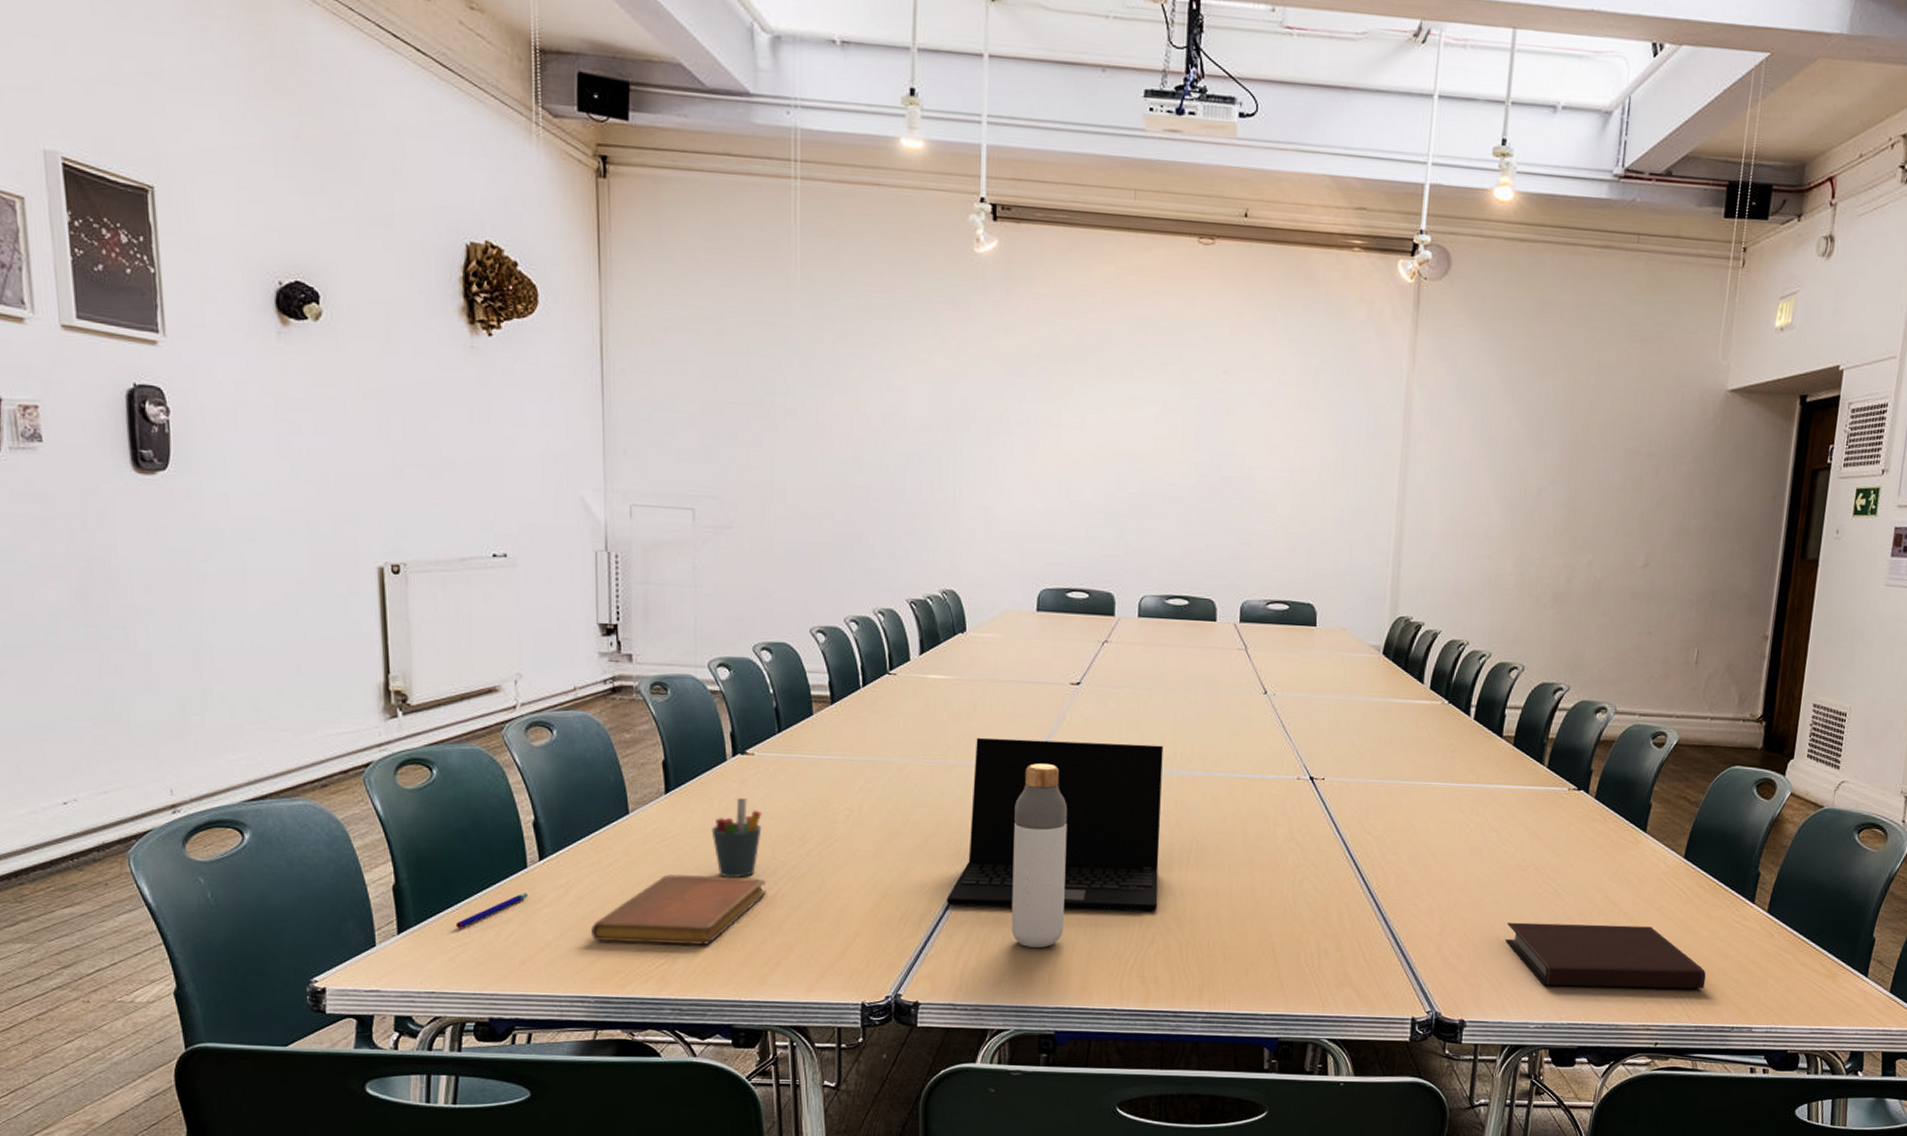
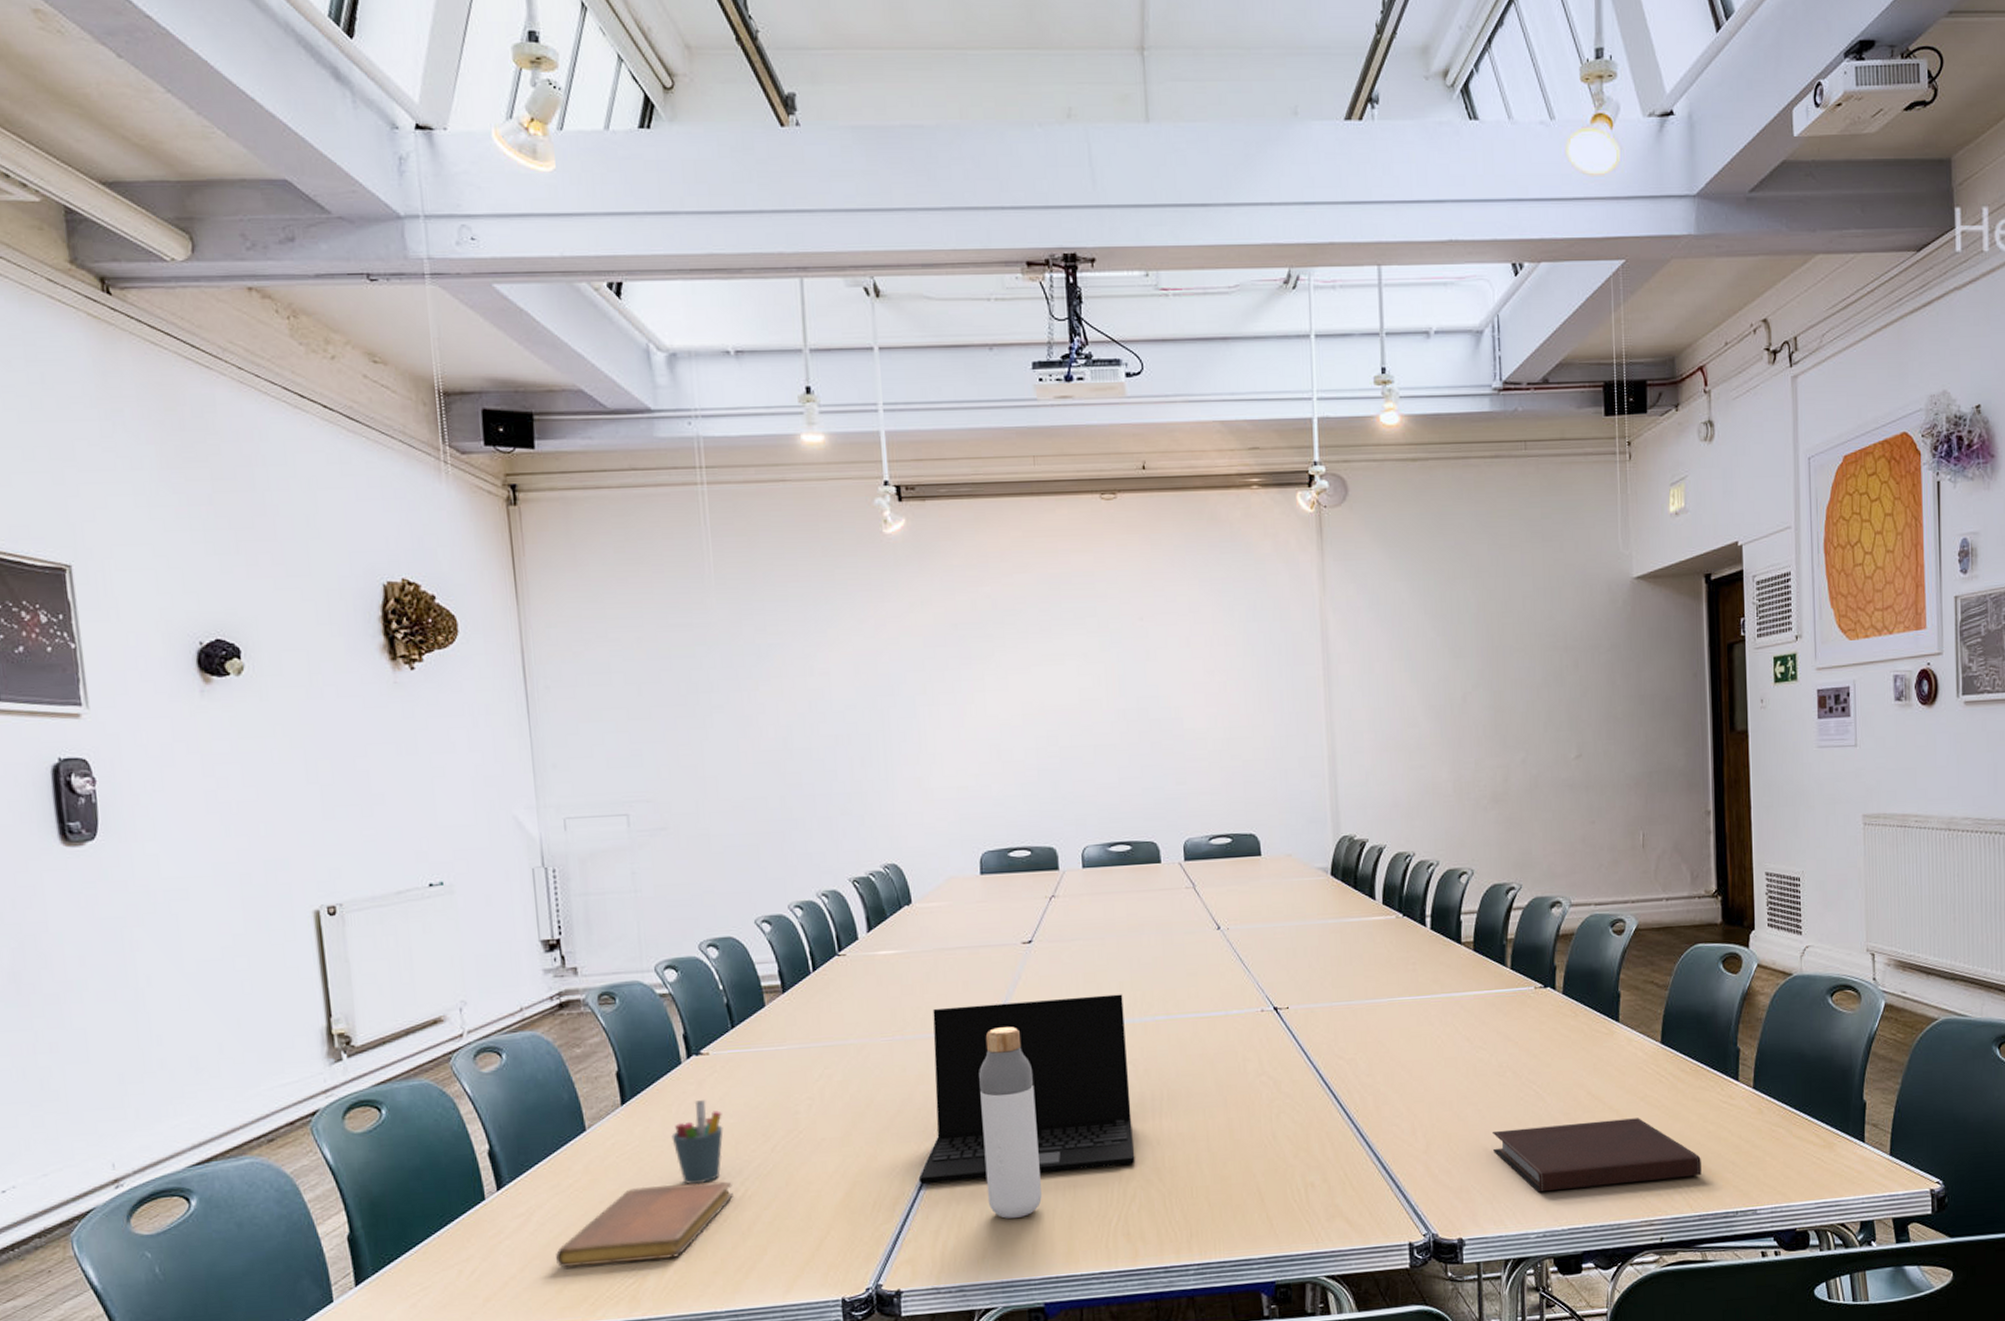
pen: present [455,893,528,928] -> none [414,1226,488,1272]

